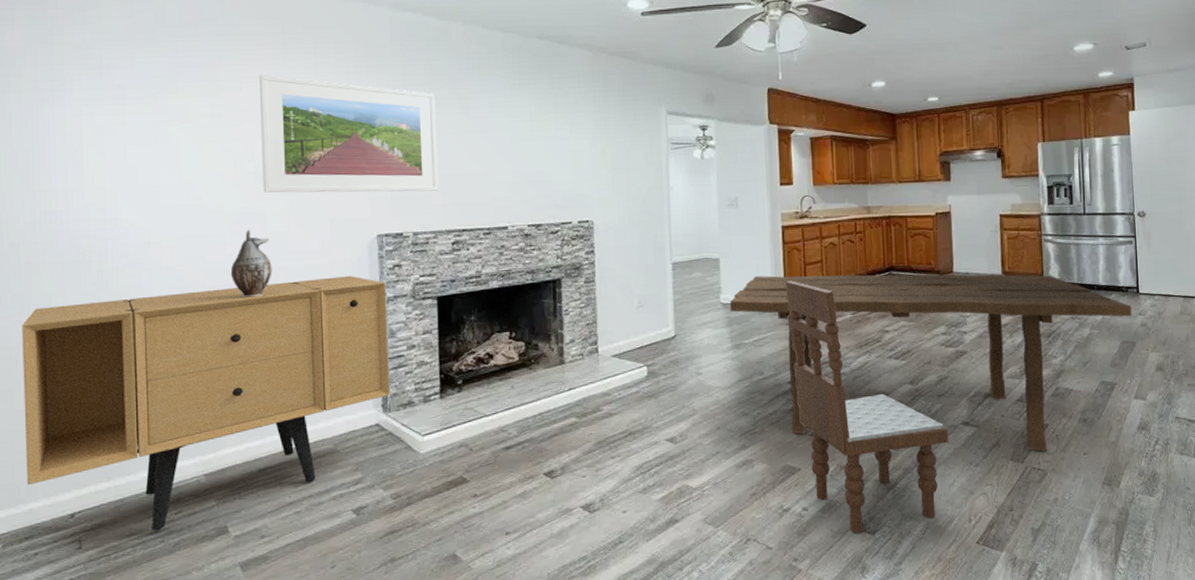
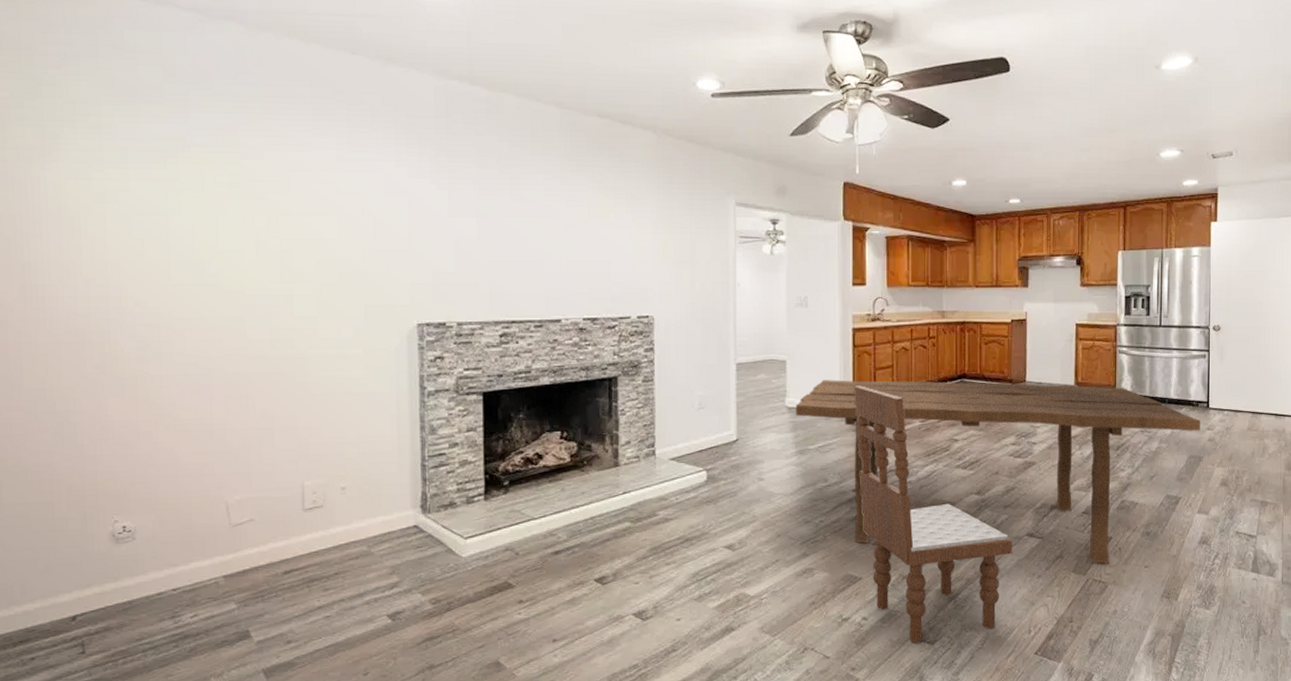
sideboard: present [22,276,390,531] -> none [12,367,430,636]
decorative vase: present [230,229,272,298] -> none [252,313,300,388]
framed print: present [260,74,439,193] -> none [285,142,486,278]

